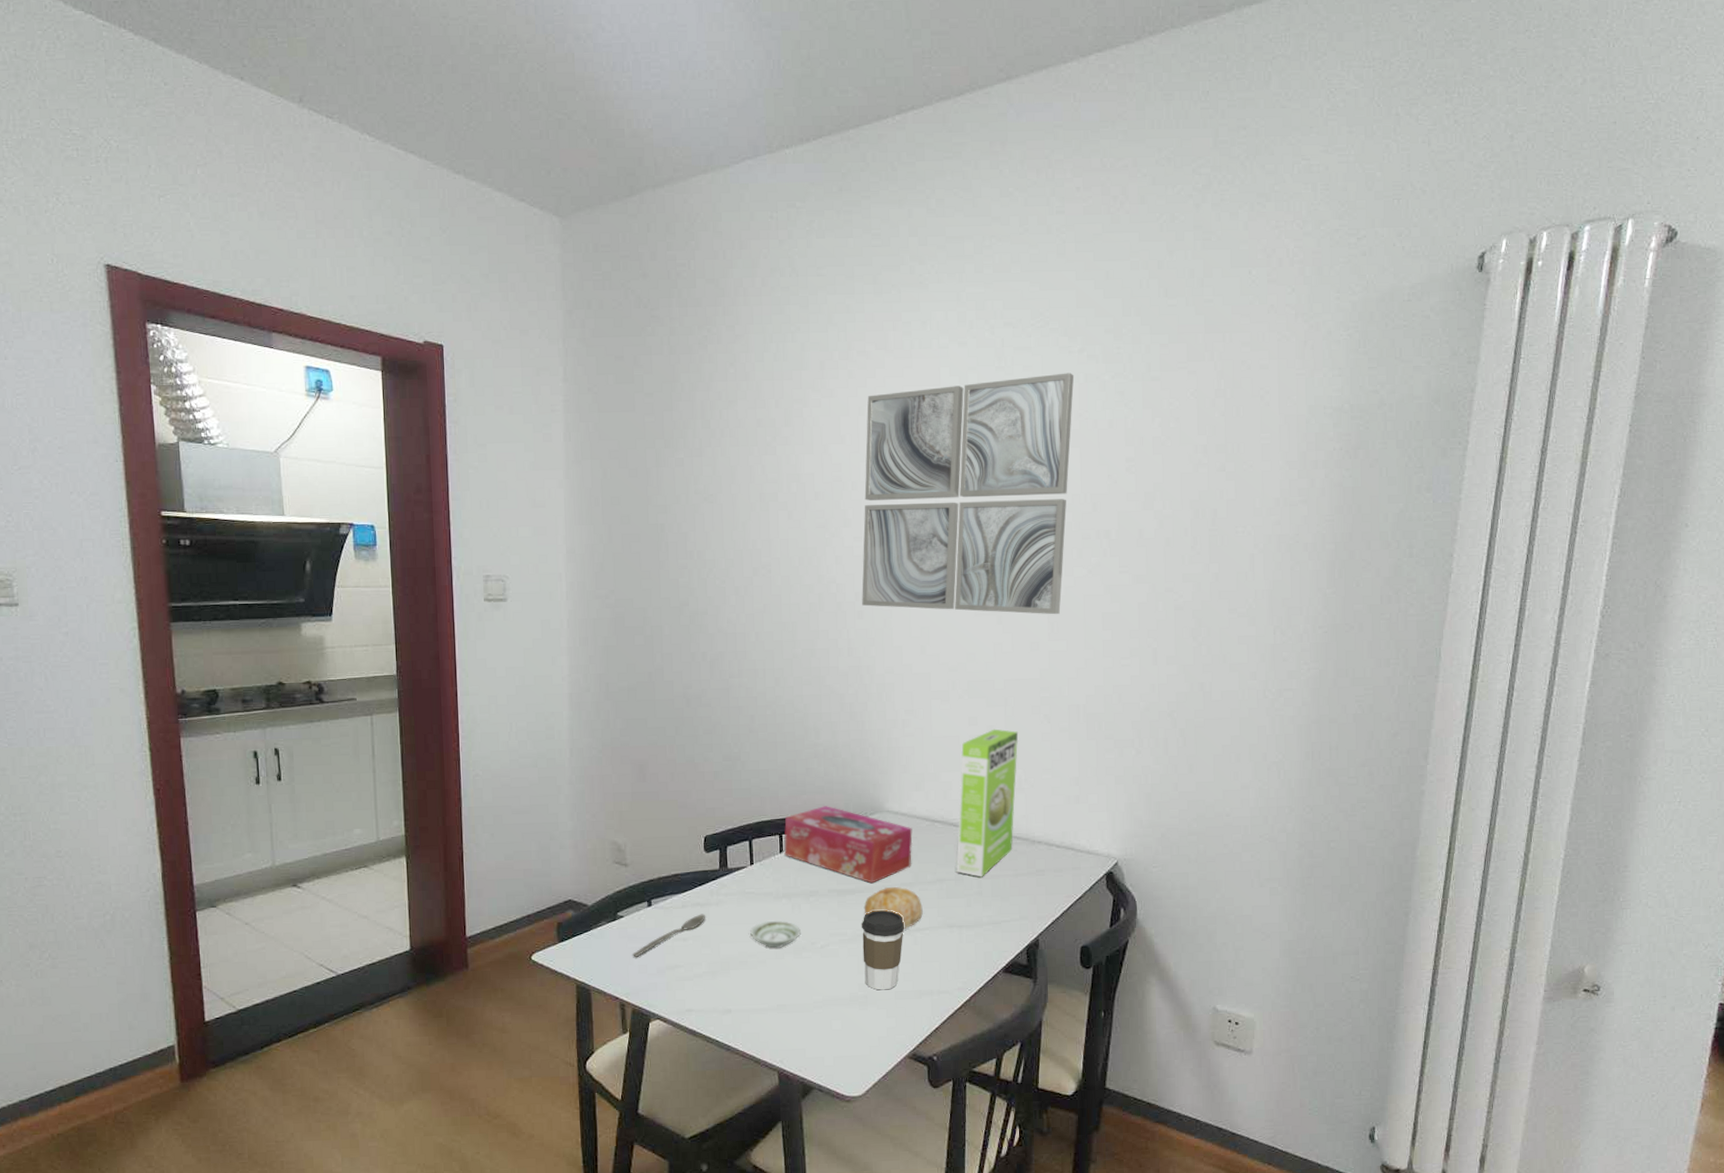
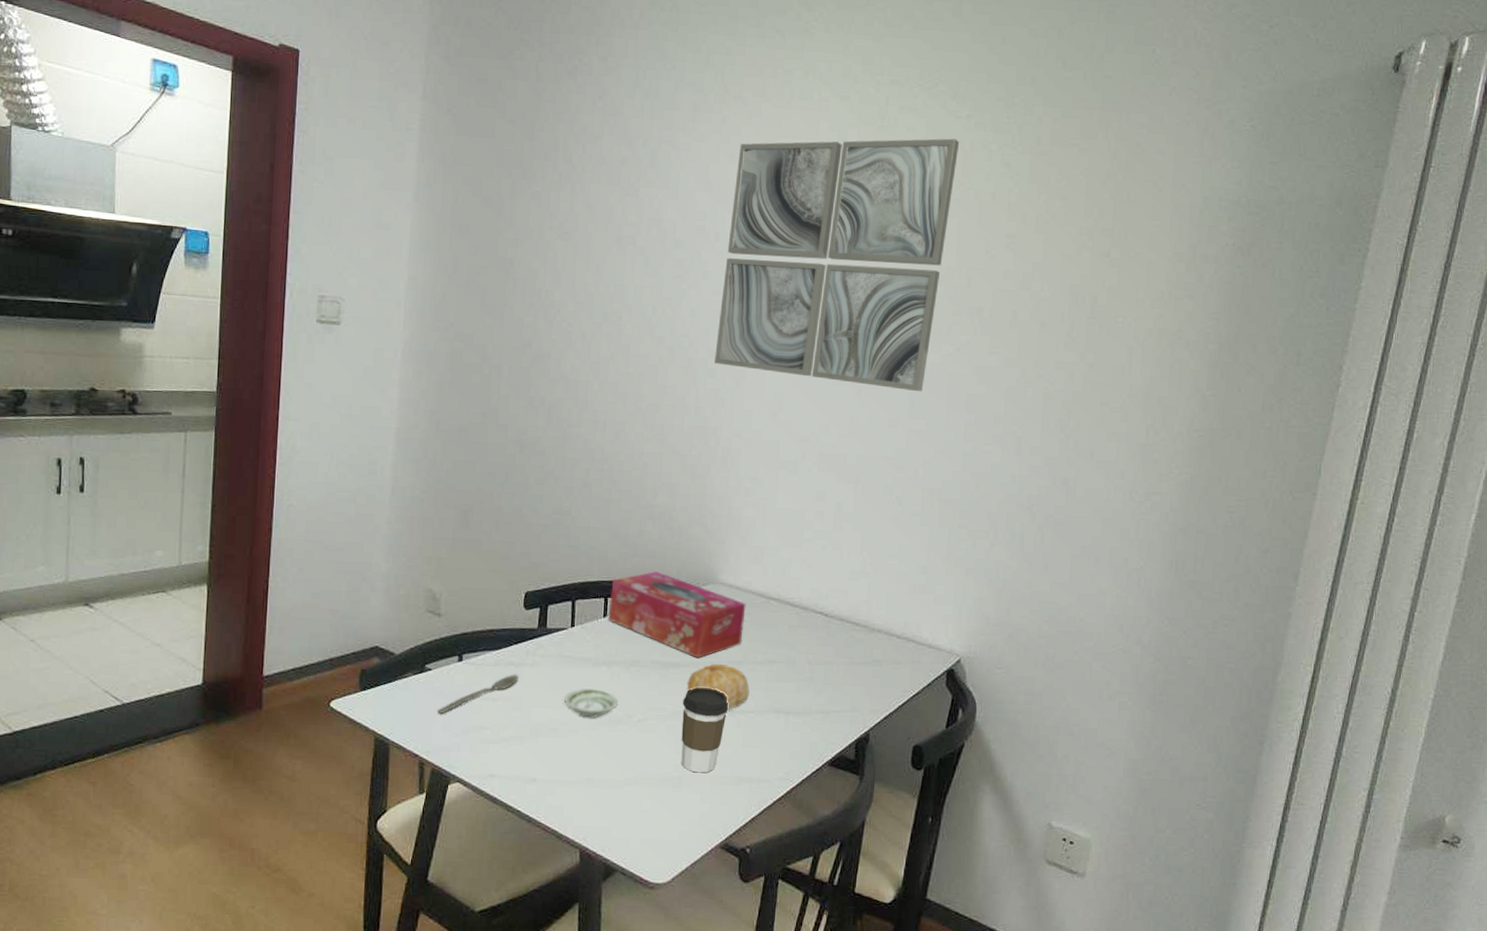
cake mix box: present [956,729,1019,877] -> none [789,506,868,663]

